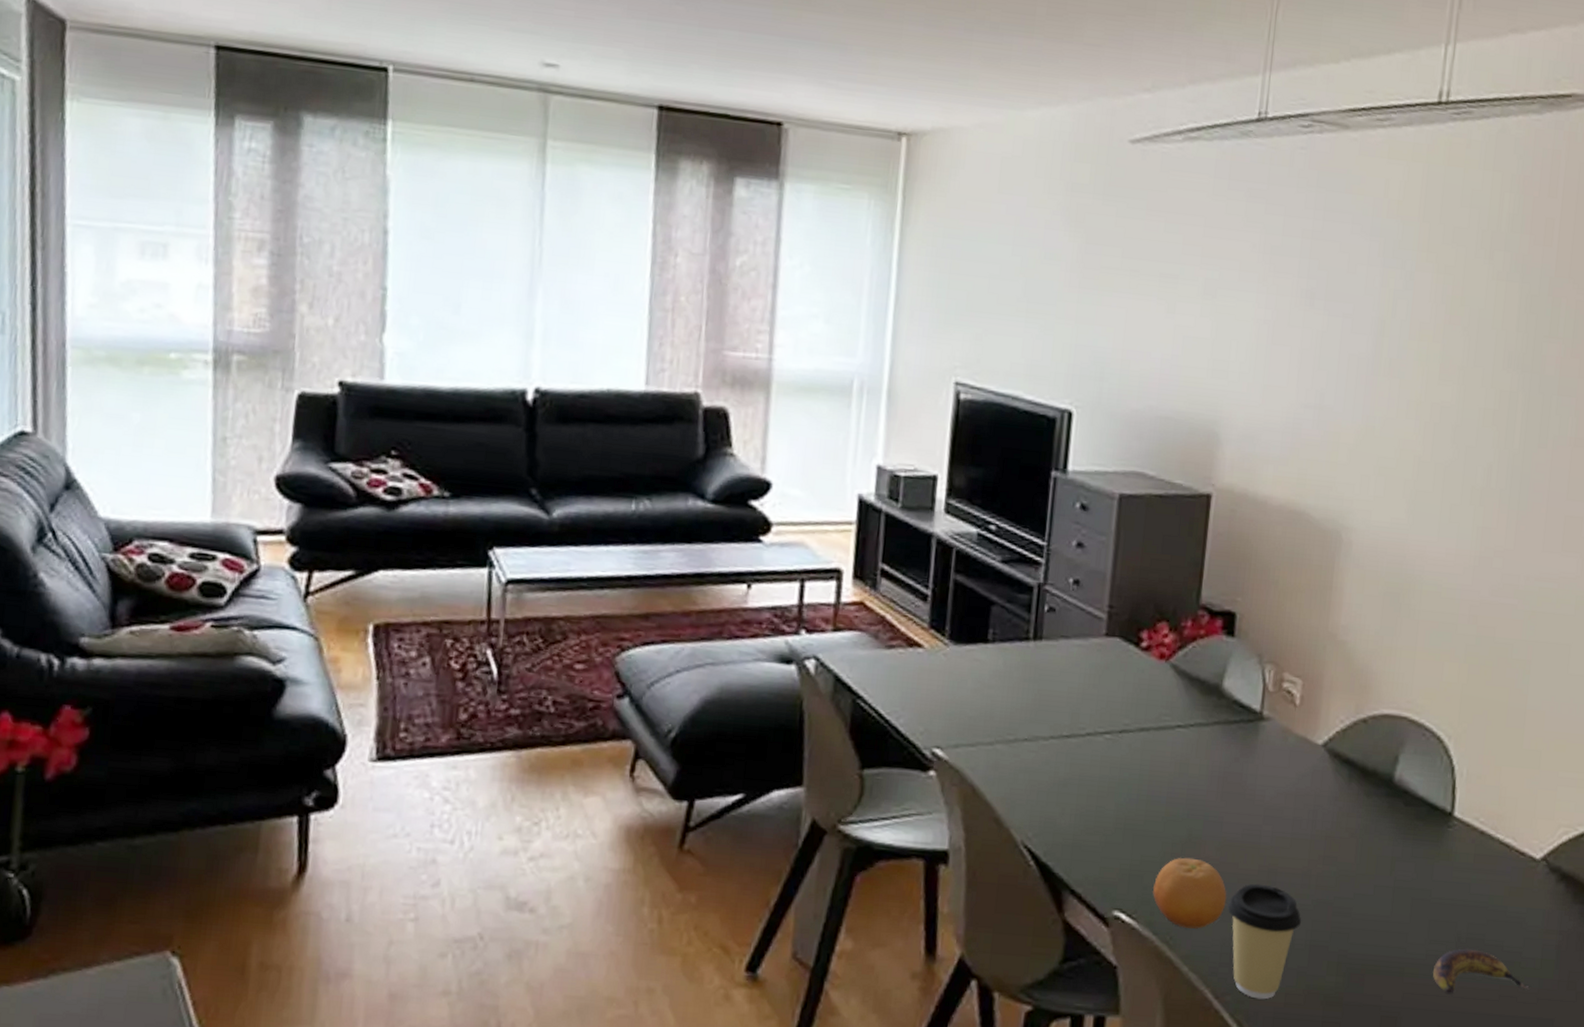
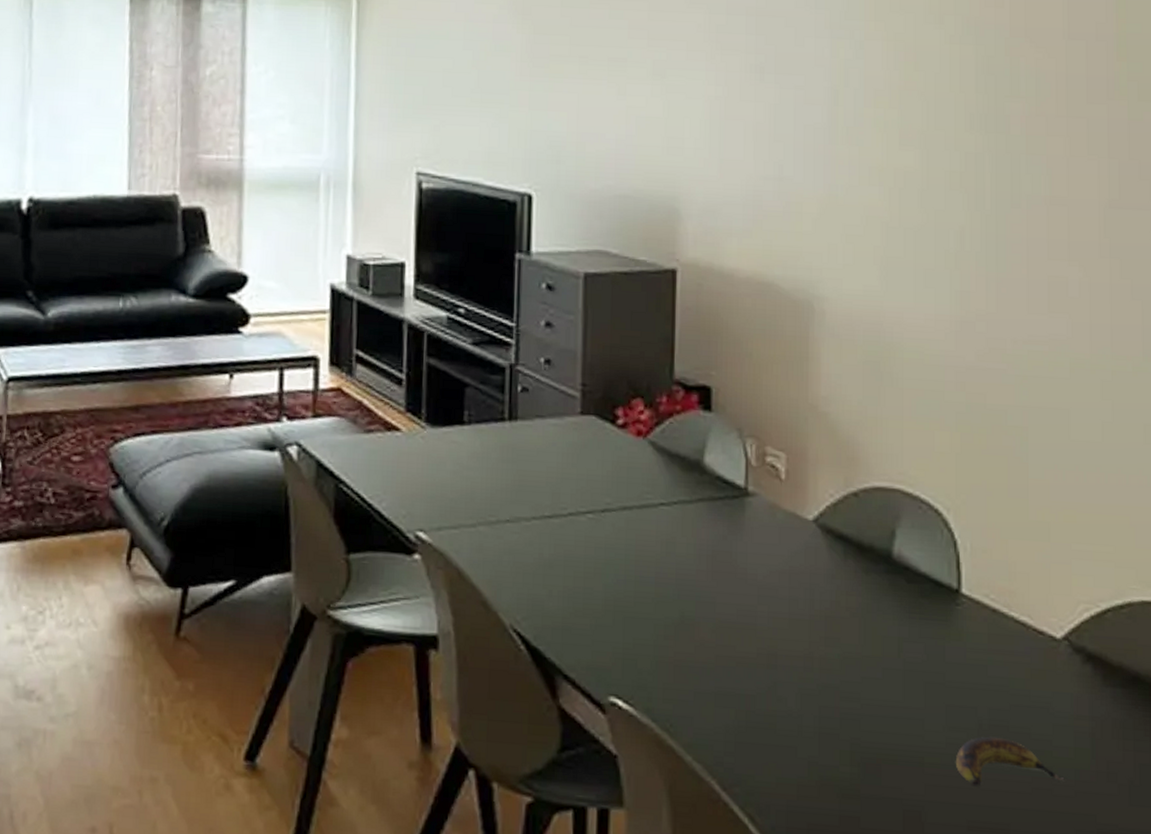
fruit: present [1153,857,1227,929] -> none [649,640,726,716]
coffee cup: present [1227,883,1302,1000] -> none [727,667,808,792]

